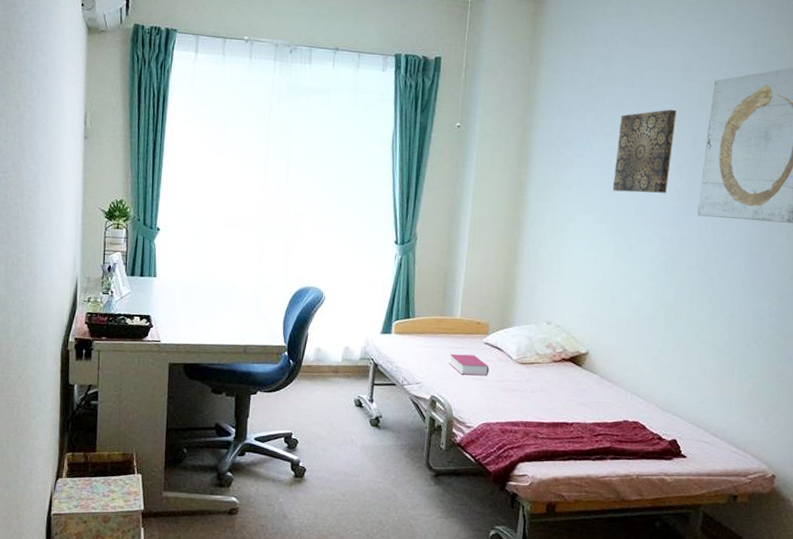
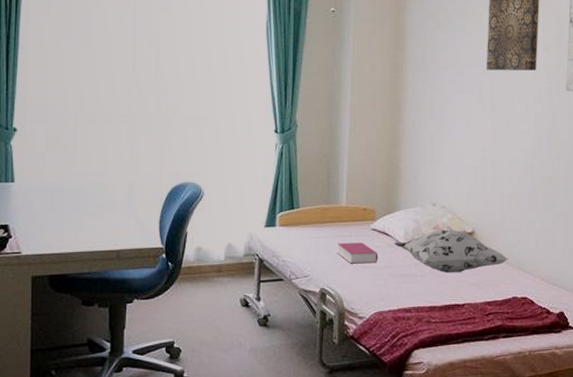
decorative pillow: none [506,348,622,391] -> present [394,229,508,272]

